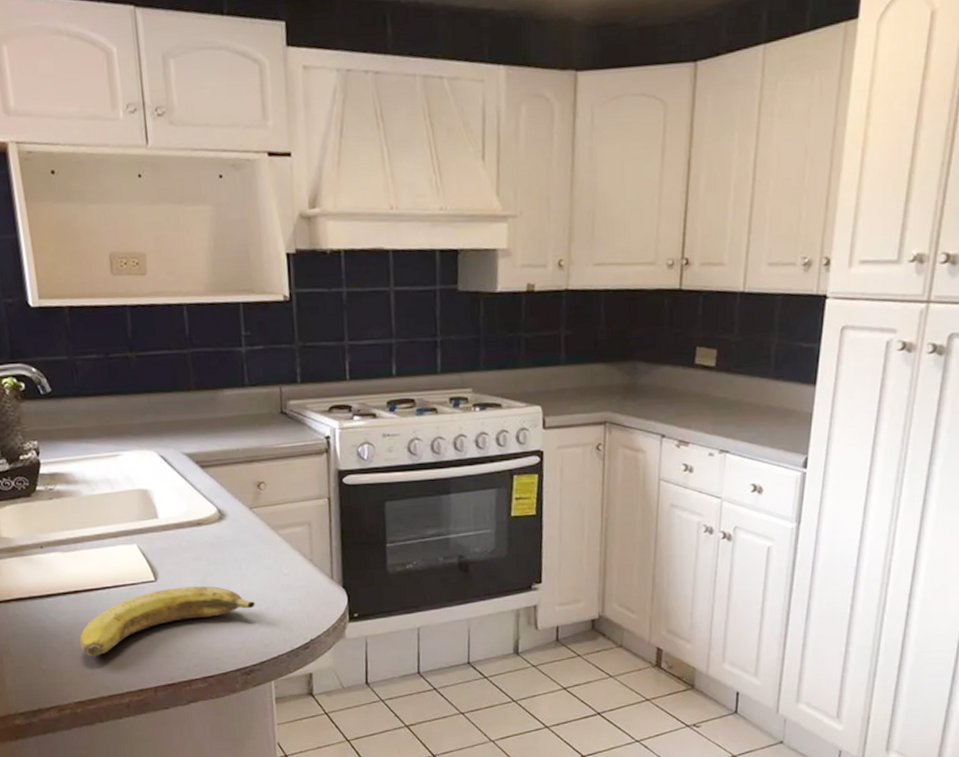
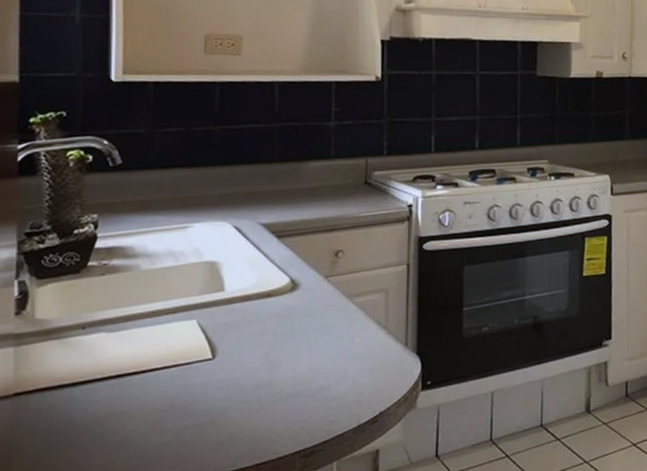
banana: present [79,585,255,657] -> none [113,360,322,451]

